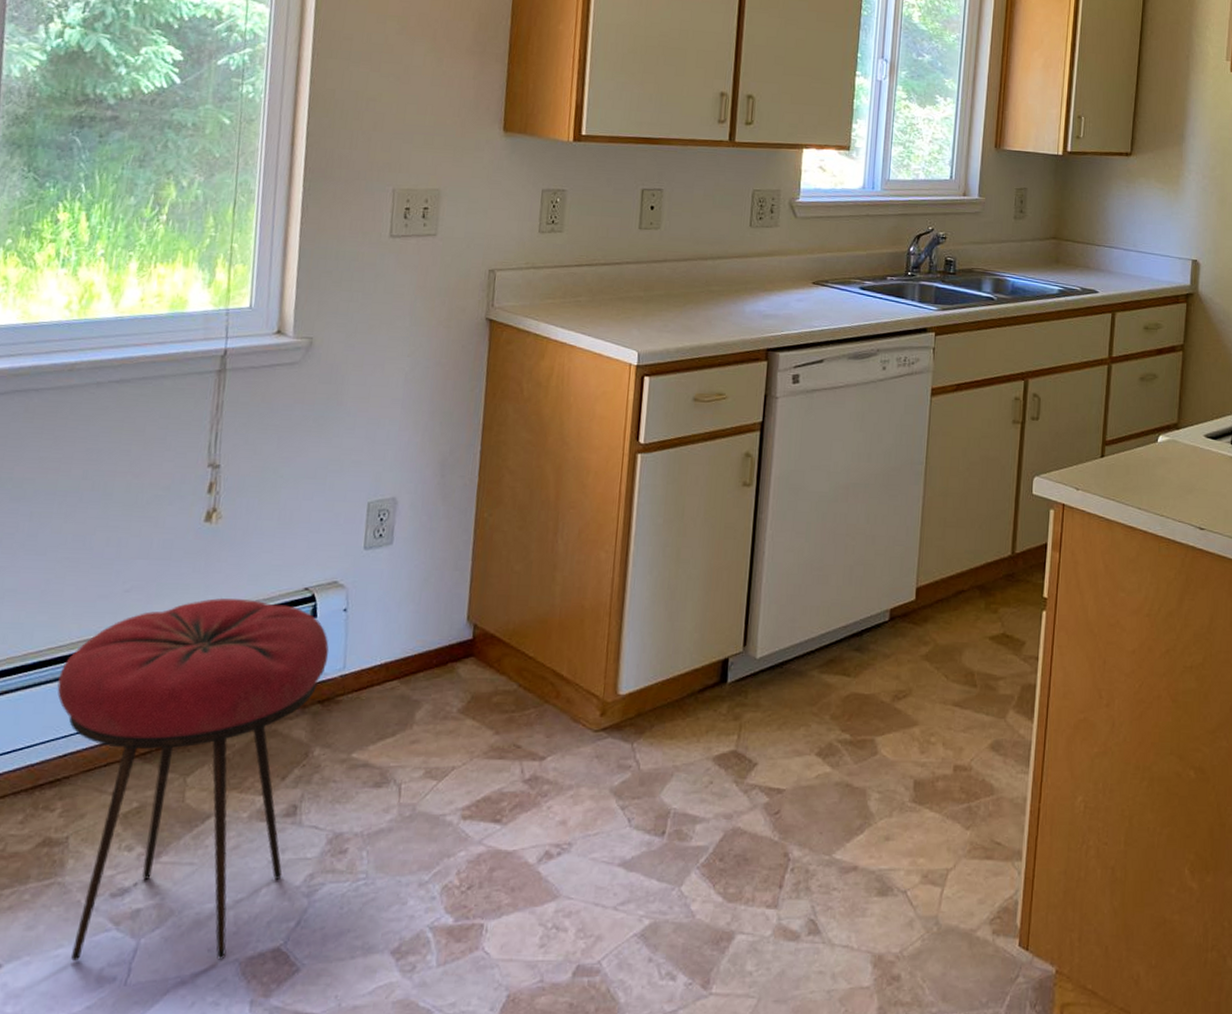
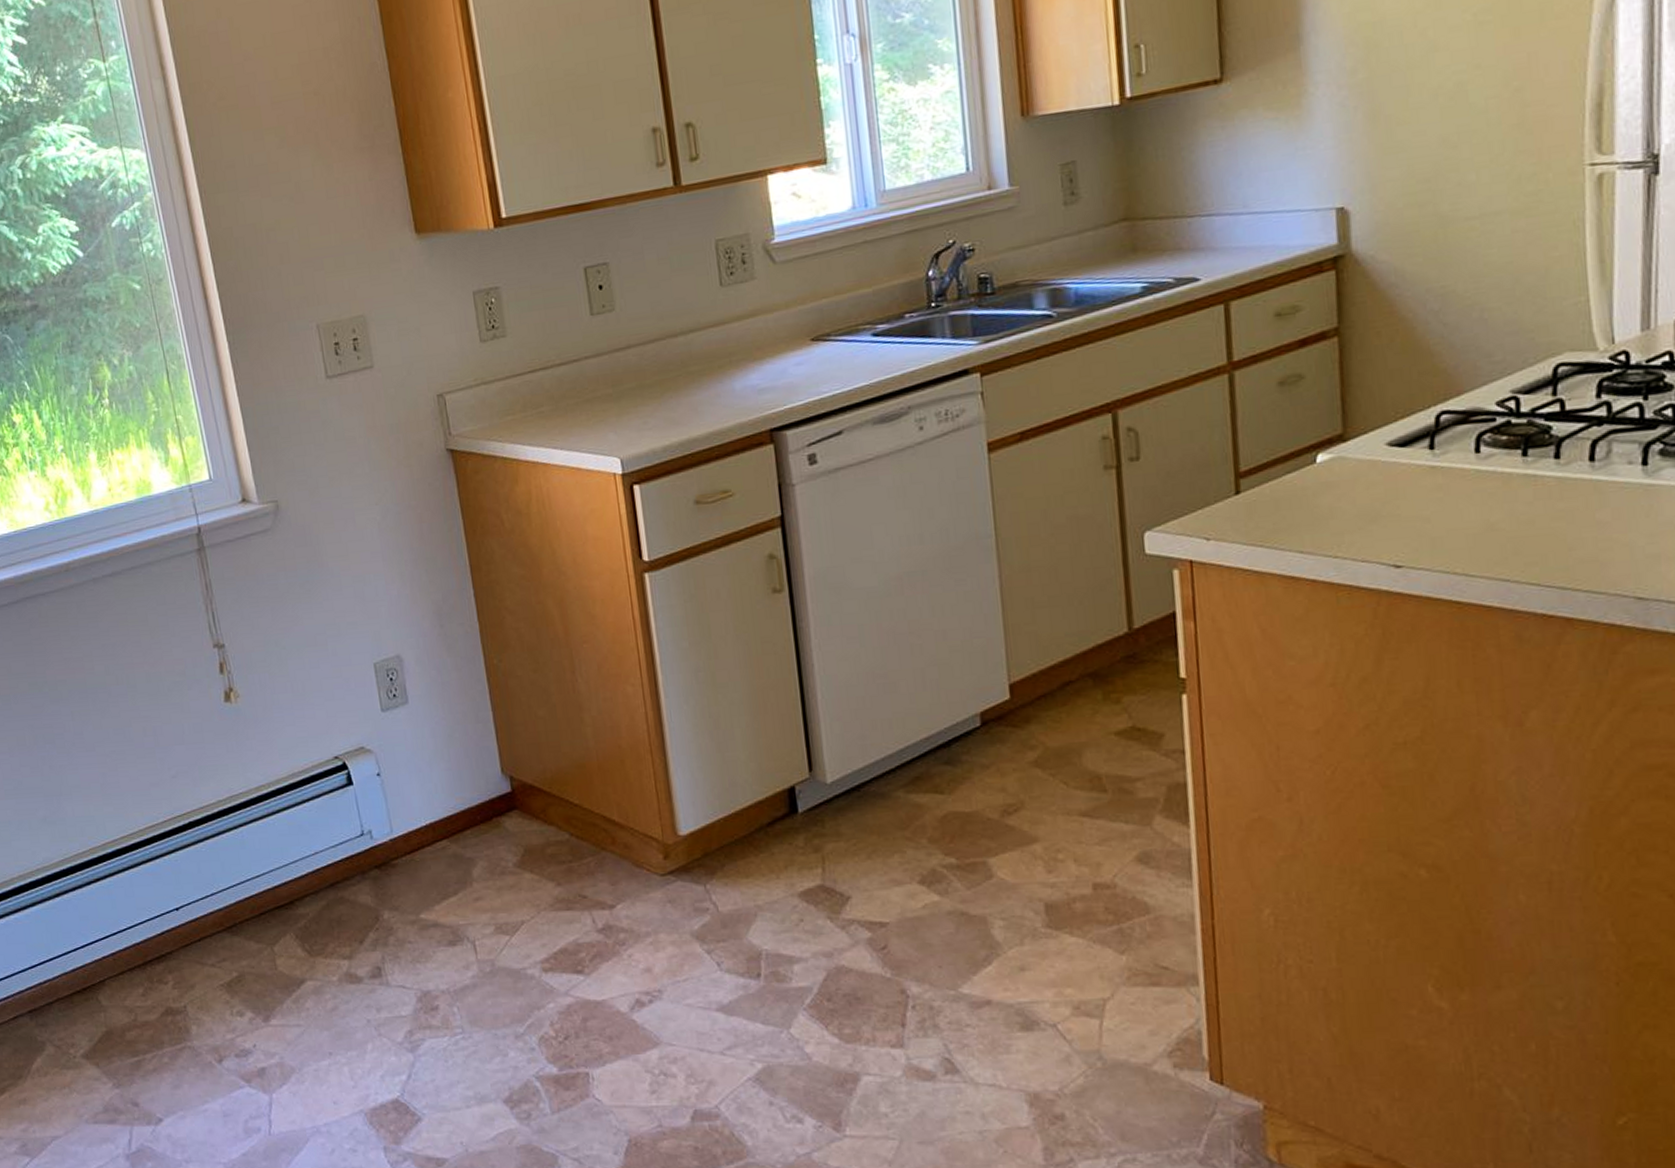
stool: present [57,597,329,962] -> none [137,773,383,1115]

